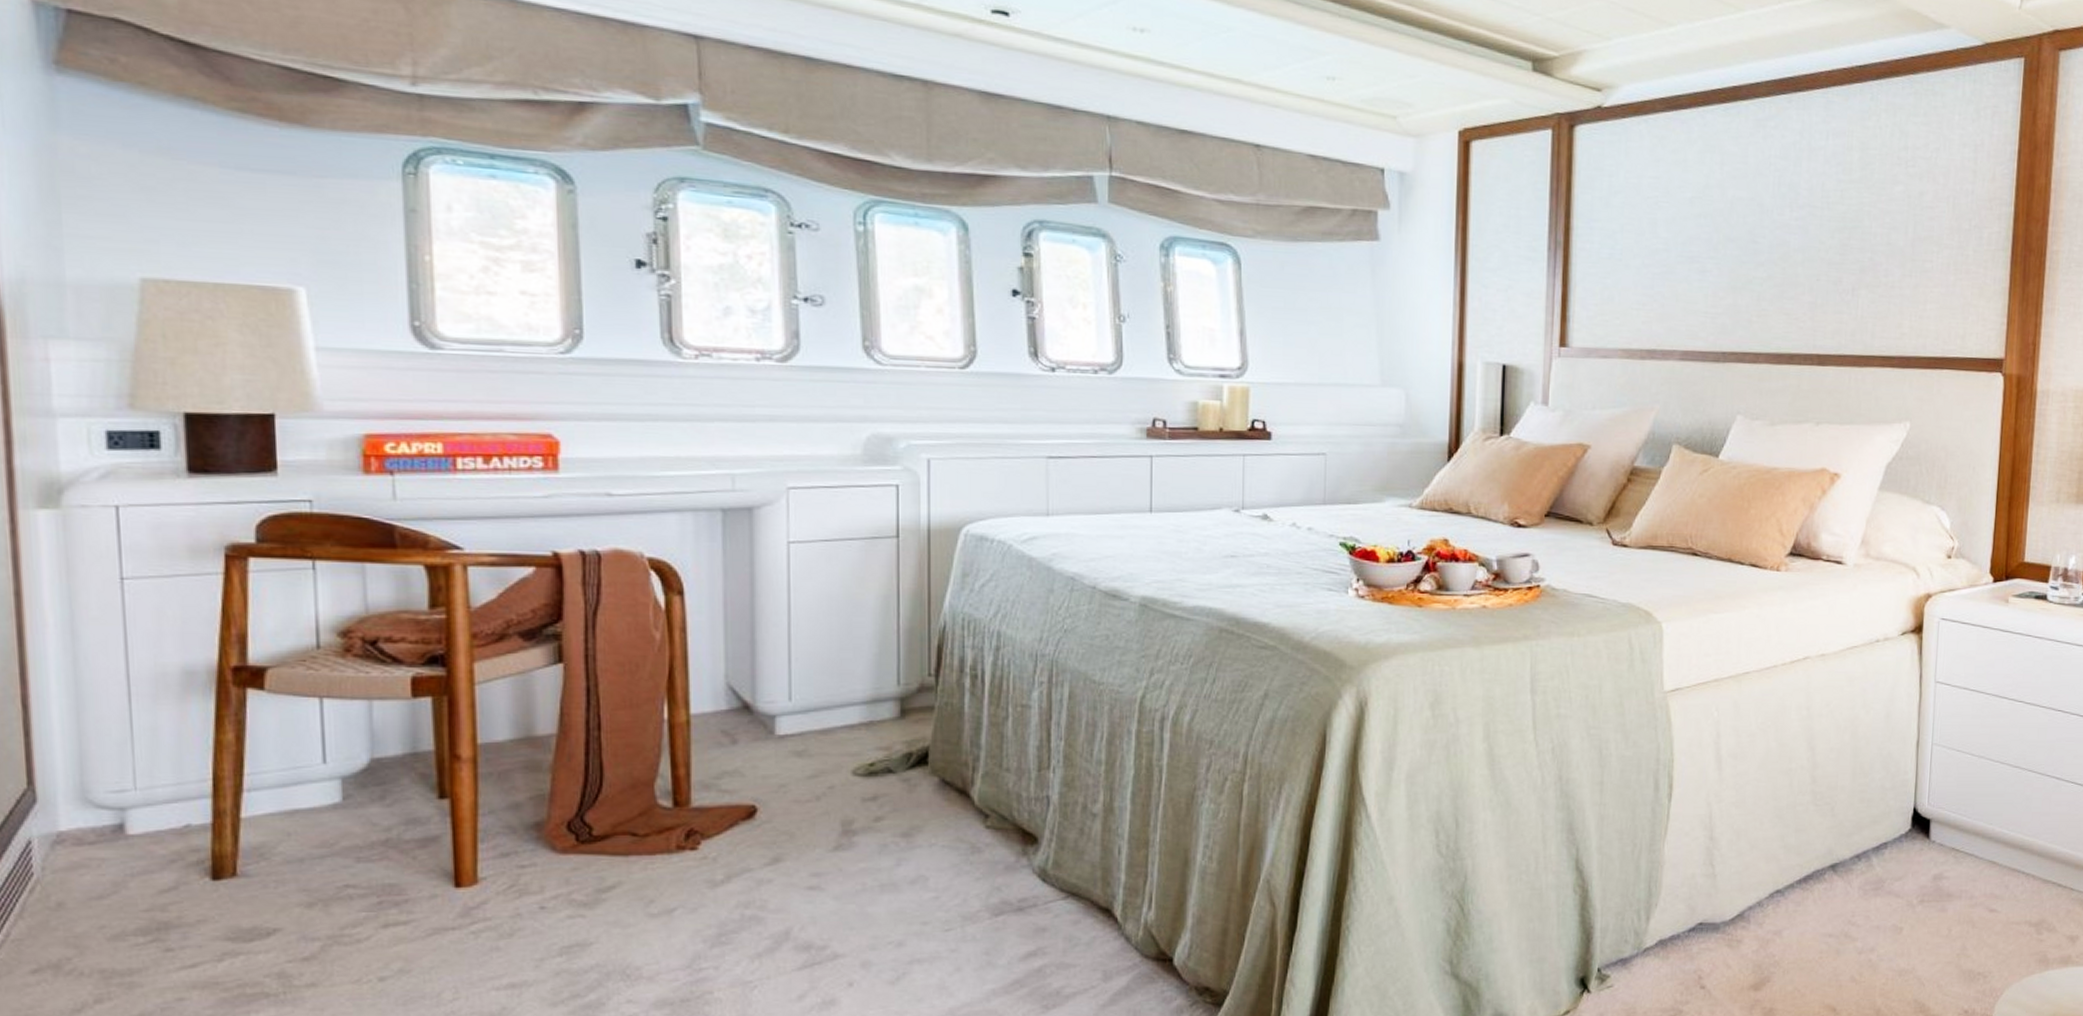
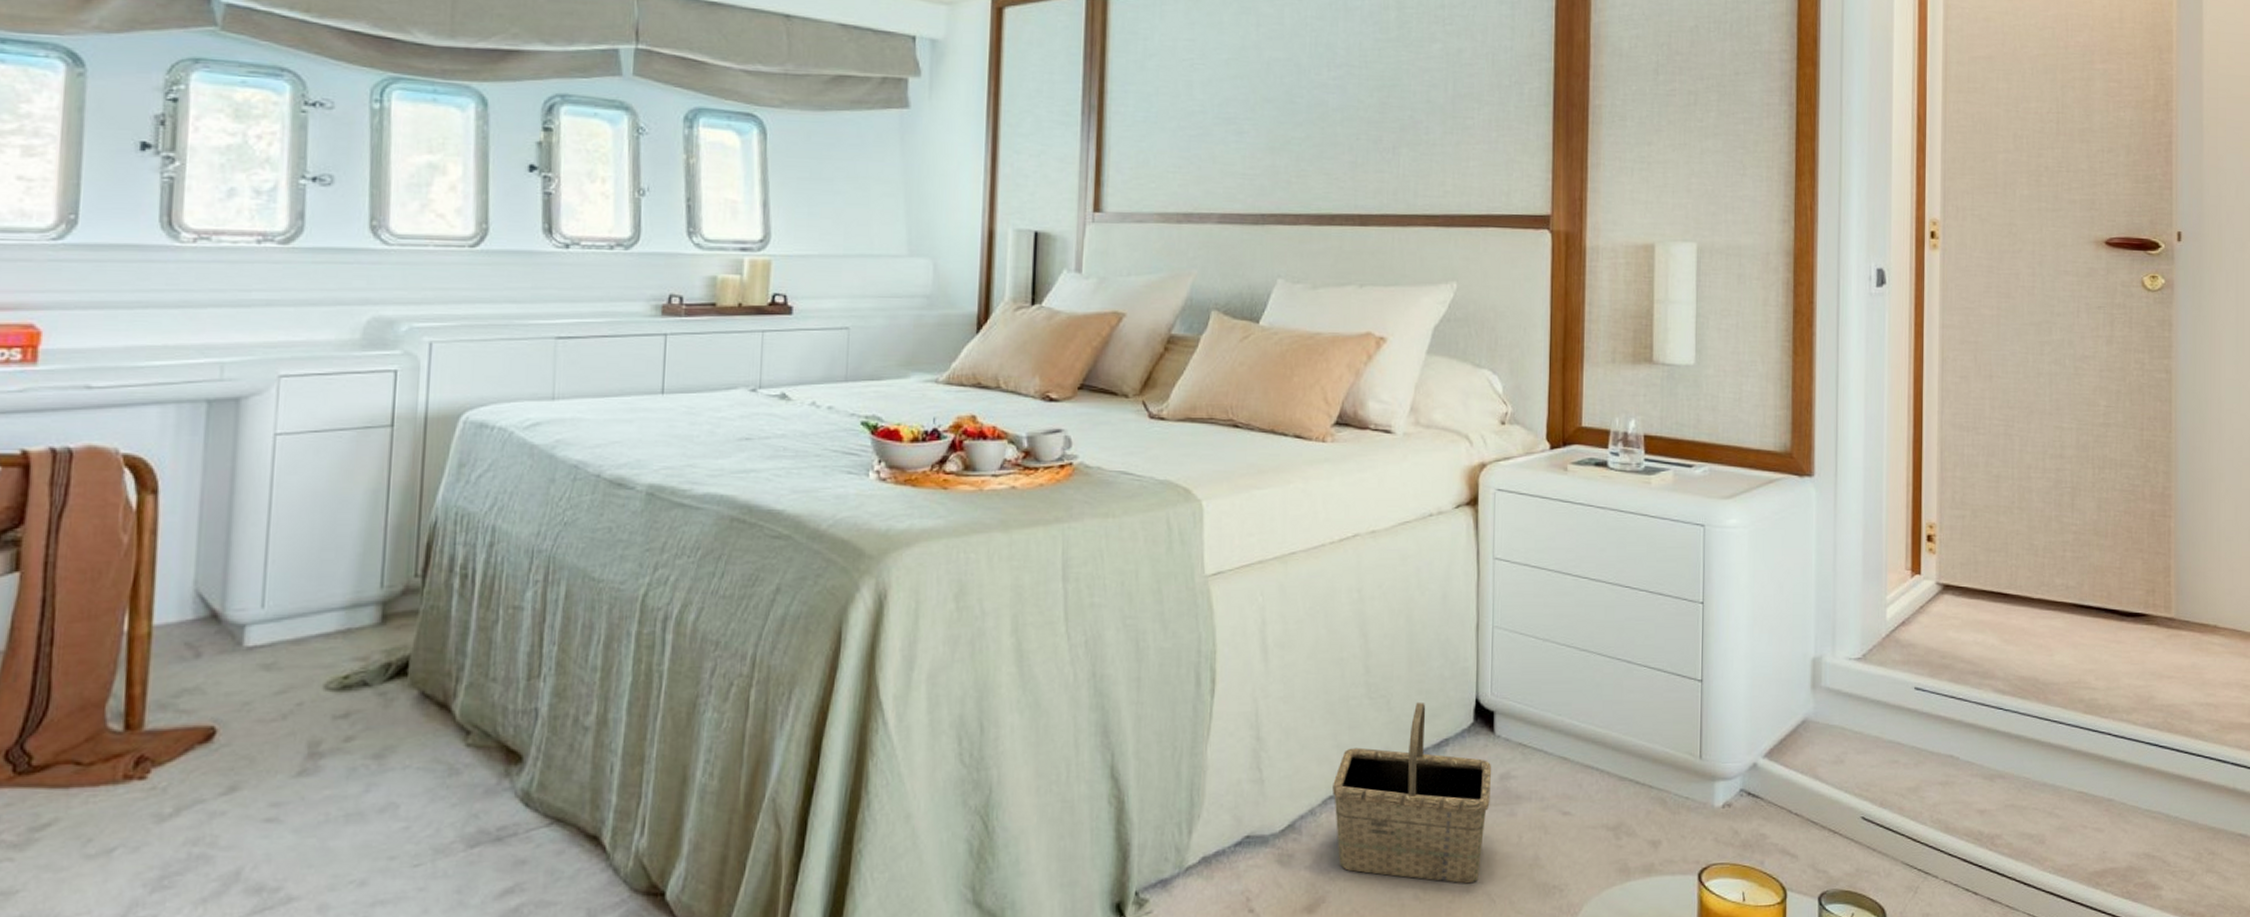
basket: none [1779,809,1927,969] -> present [1333,702,1492,884]

